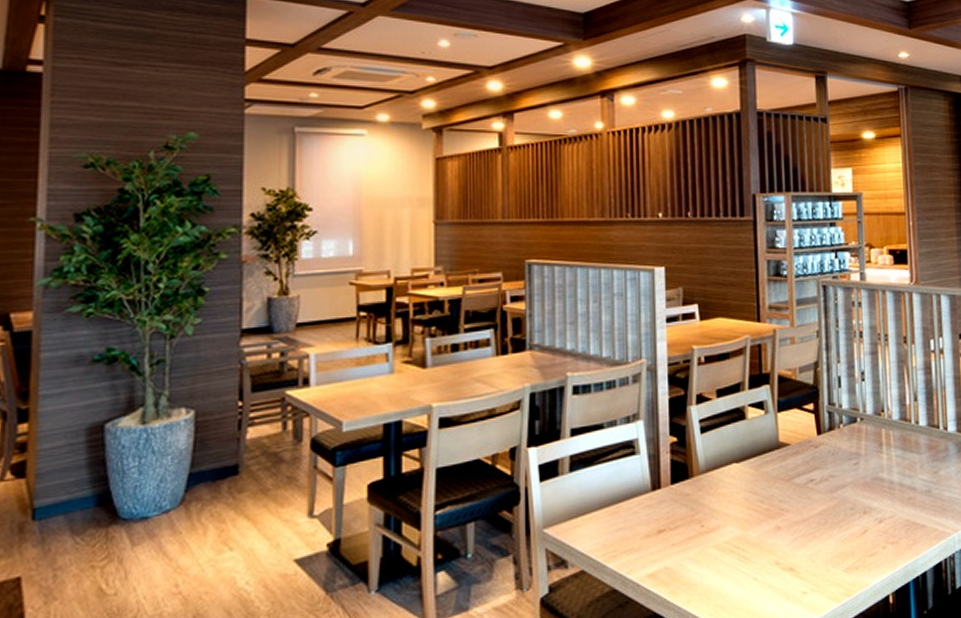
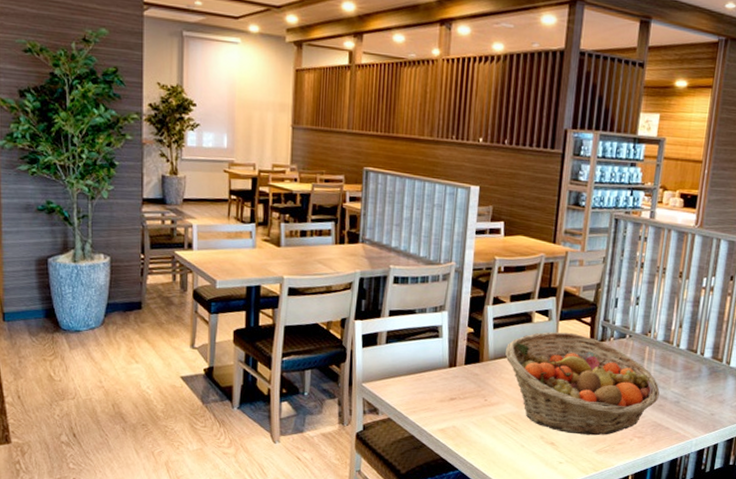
fruit basket: none [719,425,907,553] -> present [505,332,660,436]

